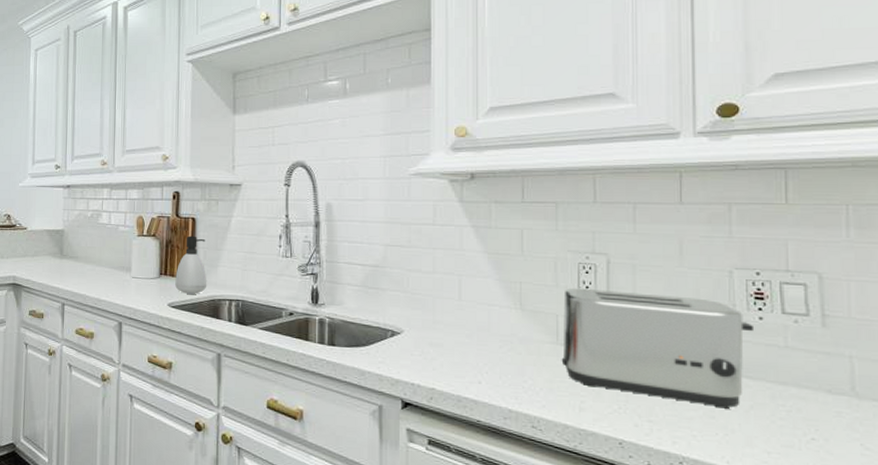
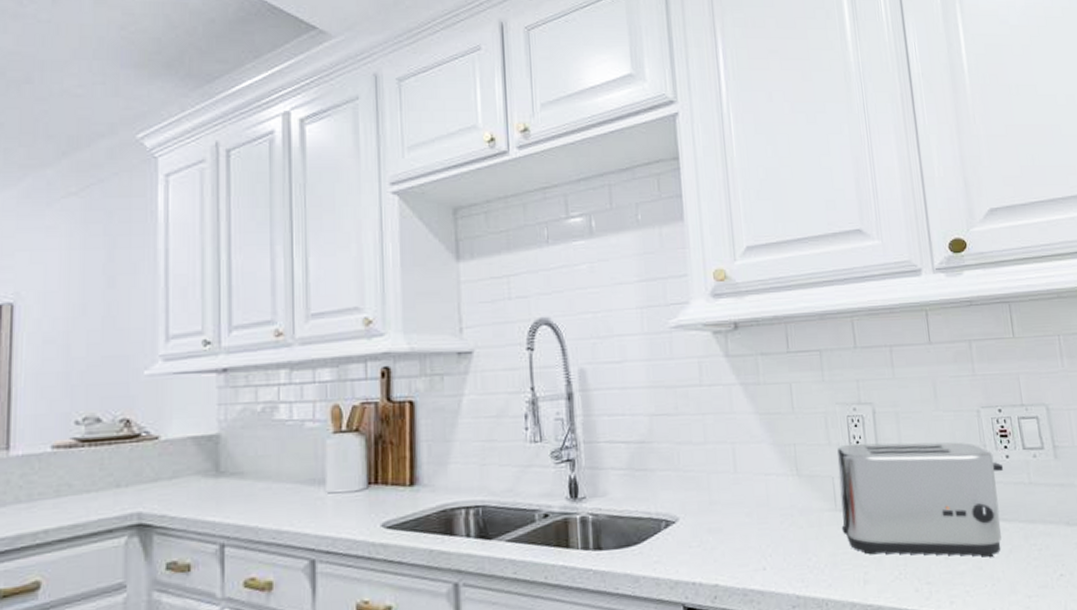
soap dispenser: present [175,235,206,294] -> none [390,425,434,507]

